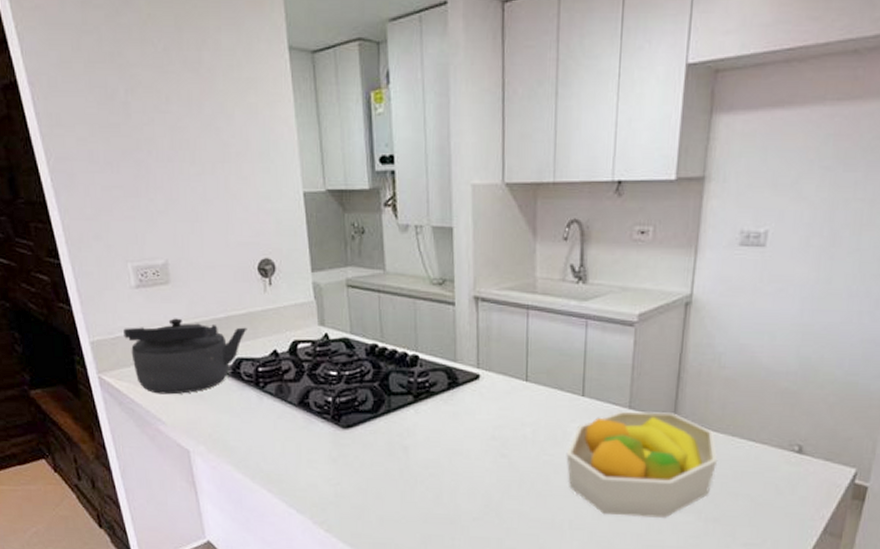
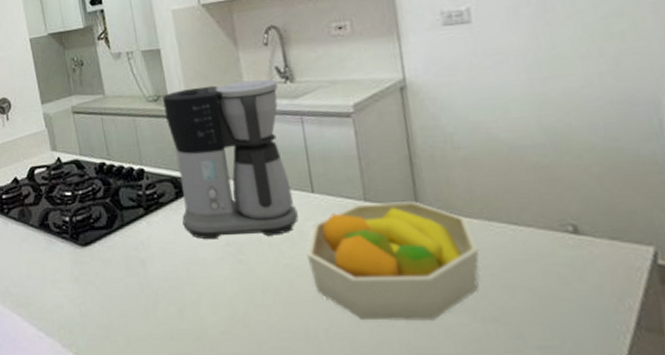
coffee maker: none [448,275,570,434] -> present [163,79,298,240]

